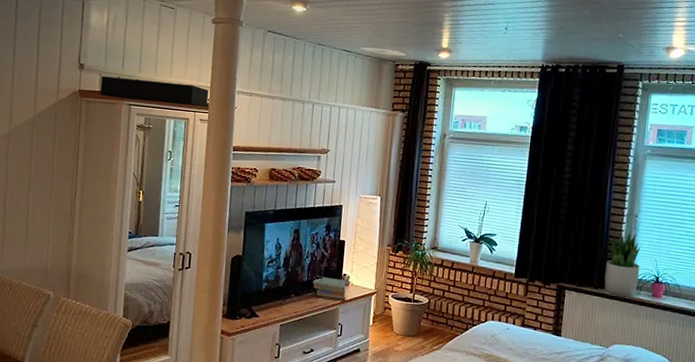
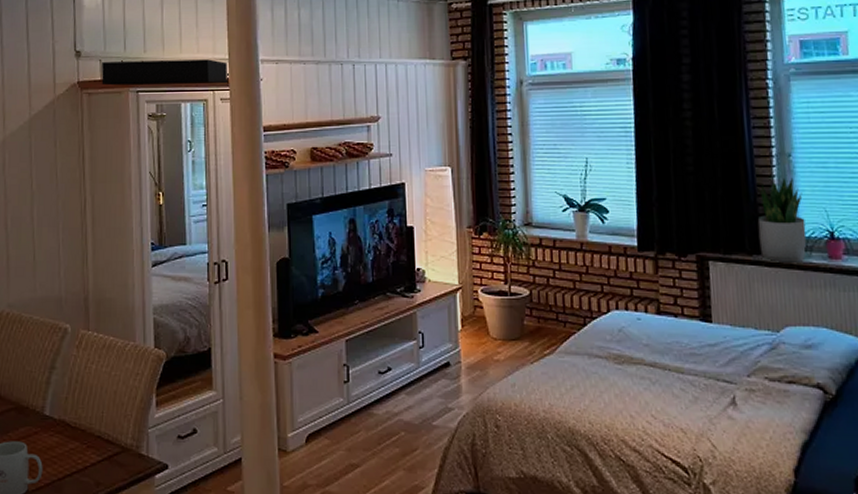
books: present [312,276,346,302] -> none [379,274,424,304]

